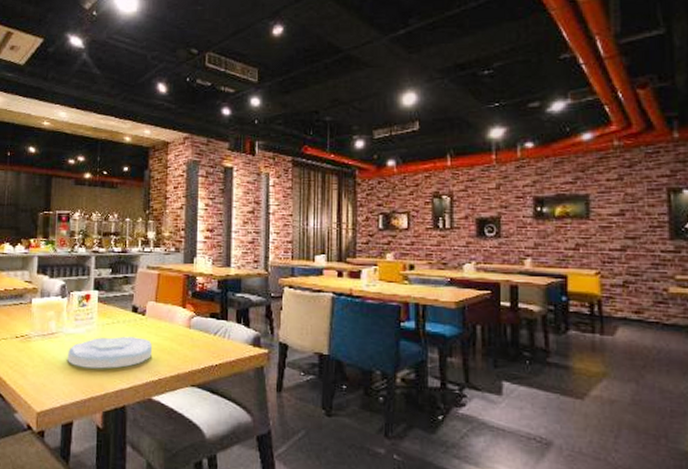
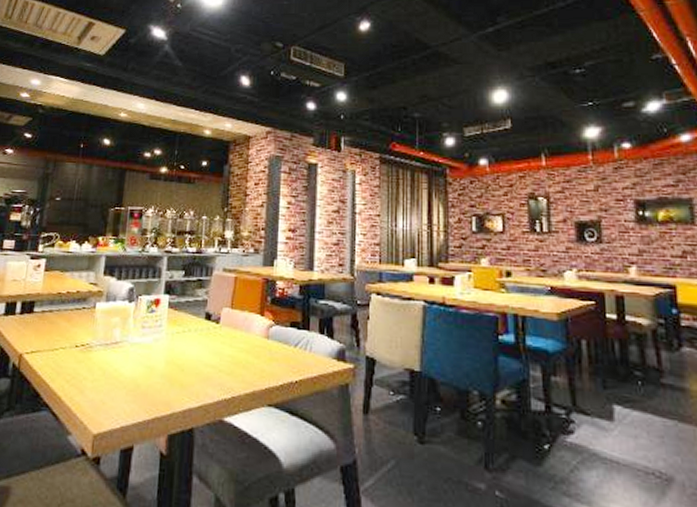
plate: present [68,336,152,369] -> none [131,347,226,384]

